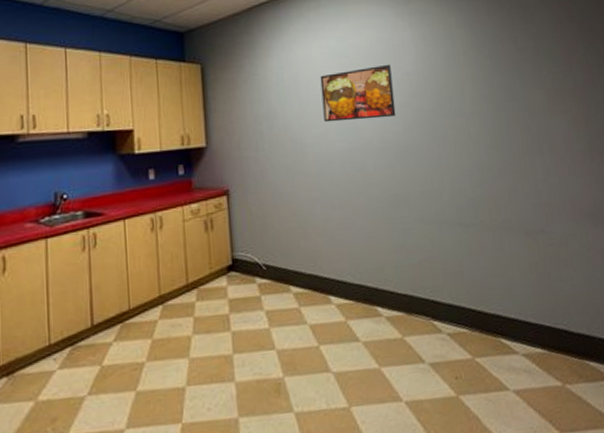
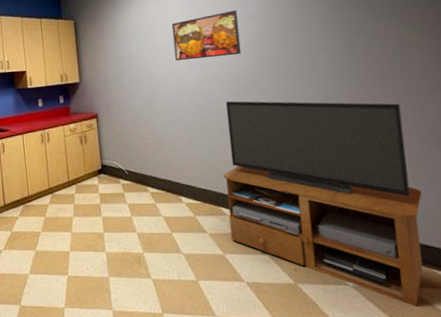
tv stand: none [378,172,577,407] -> present [223,100,423,306]

